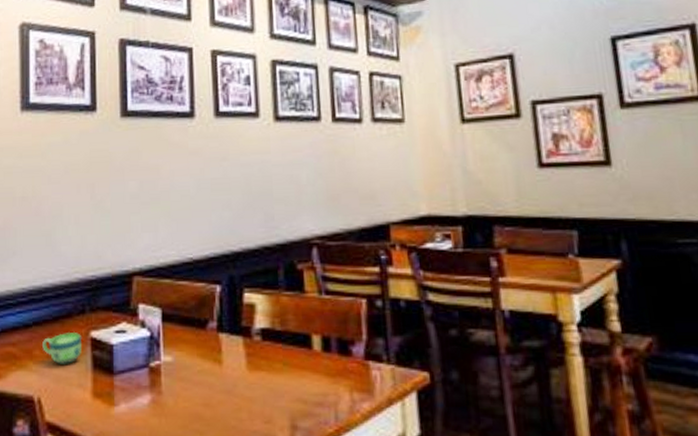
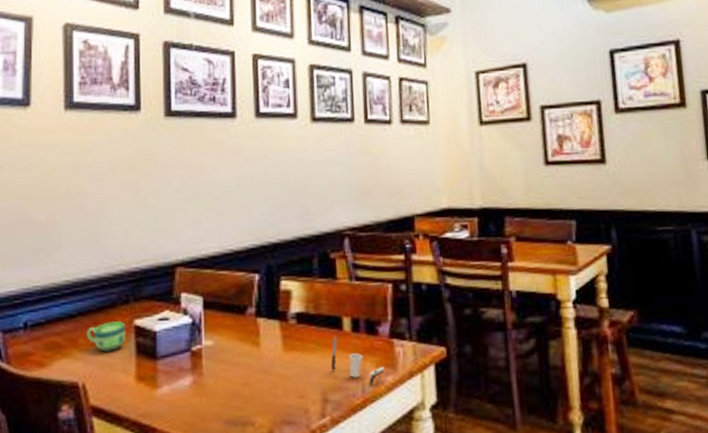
cup: none [299,356,360,413] -> present [330,336,385,386]

